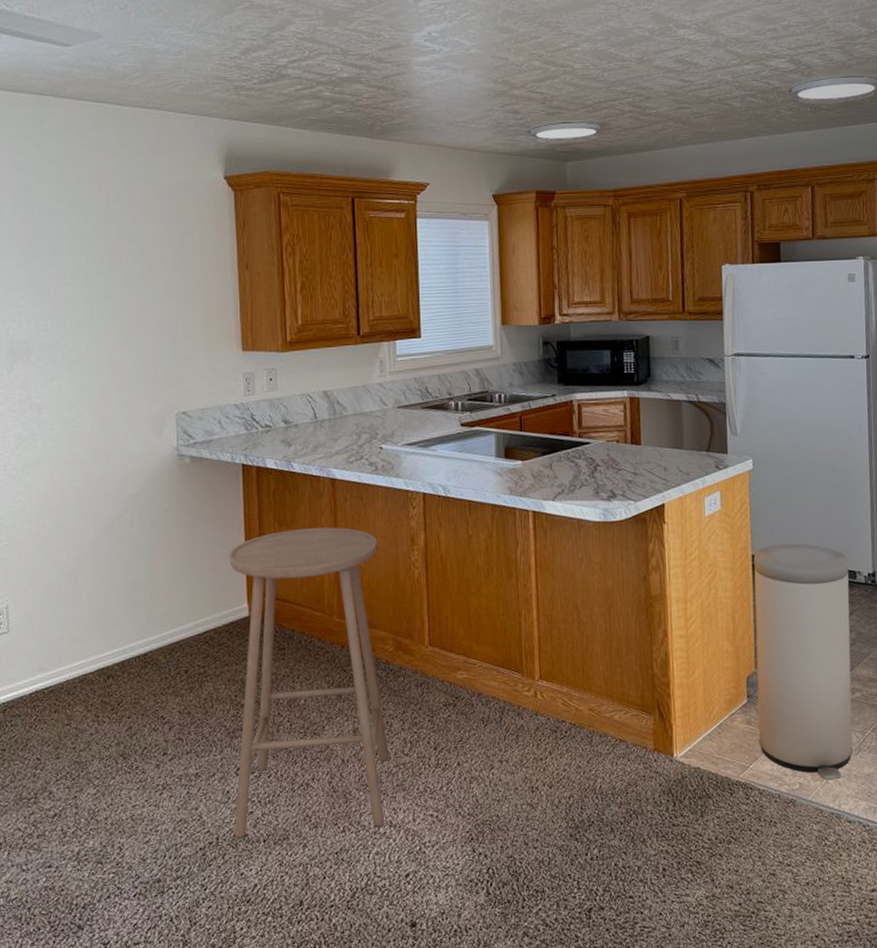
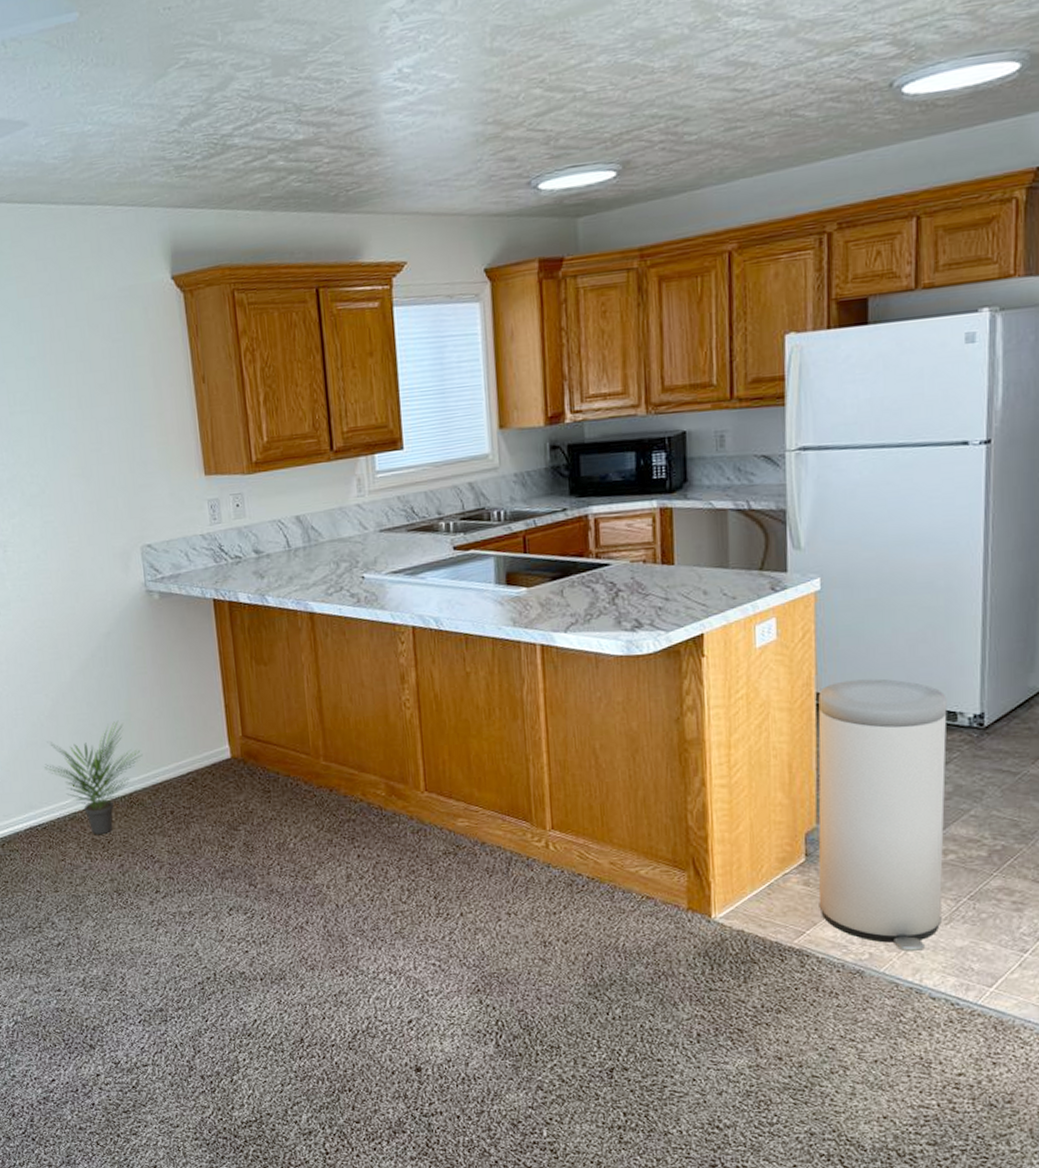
potted plant: none [58,580,161,697] -> present [44,720,143,835]
stool: present [229,527,390,839] -> none [206,665,386,976]

